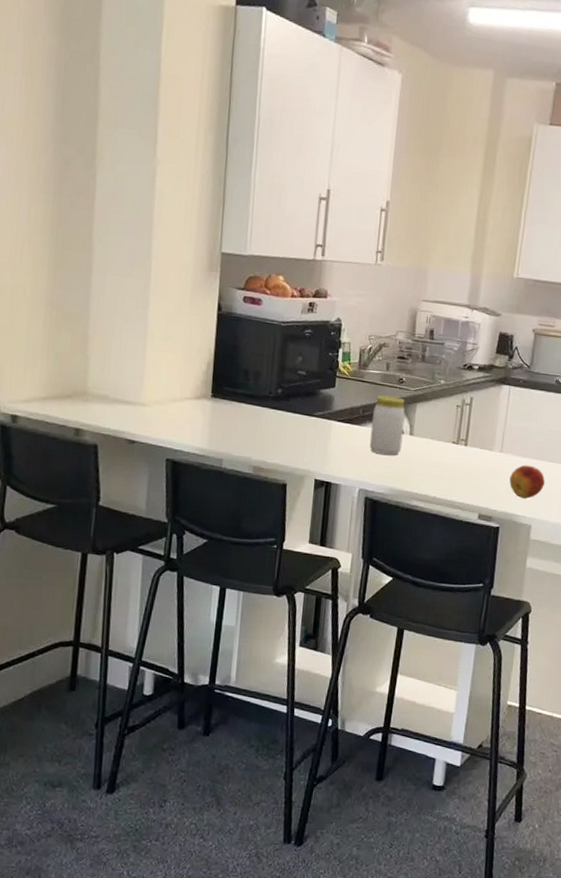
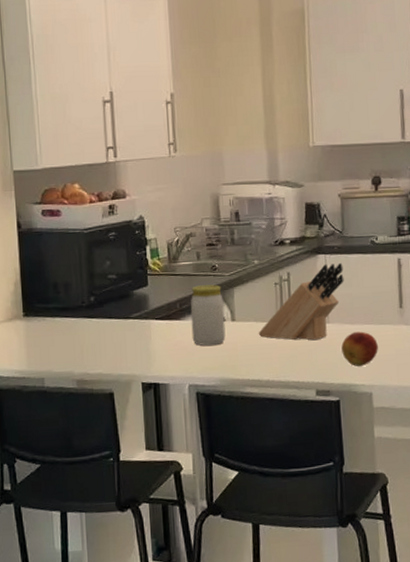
knife block: none [433,395,525,467] -> present [258,262,344,341]

